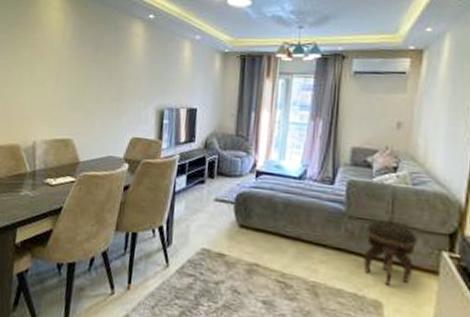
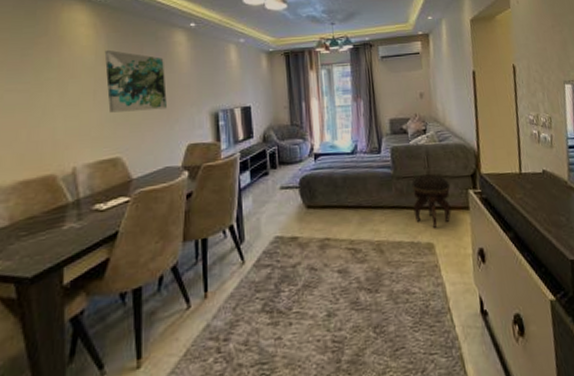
wall art: none [67,35,121,99] -> present [104,49,167,113]

